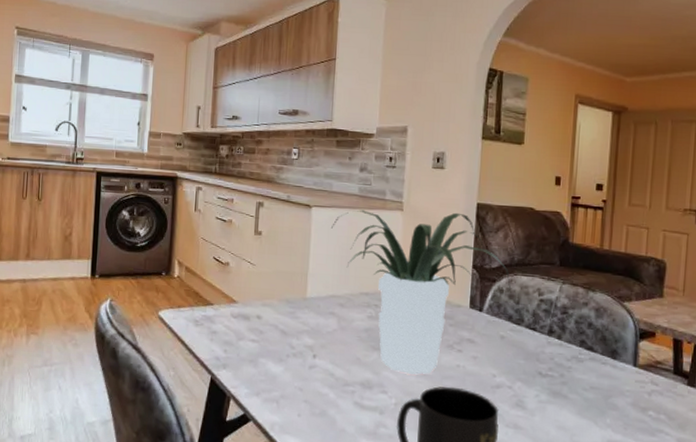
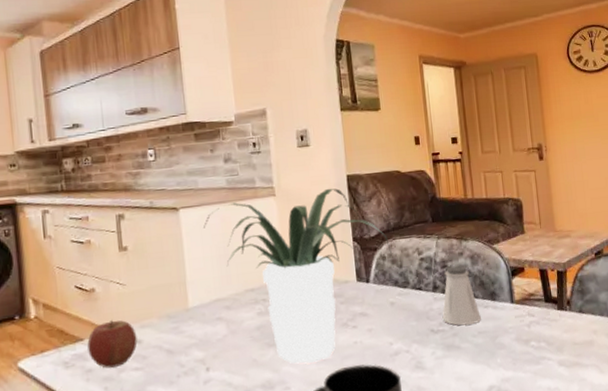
apple: none [215,292,258,335] -> present [87,319,138,368]
saltshaker: none [553,314,597,378] -> present [442,266,482,326]

